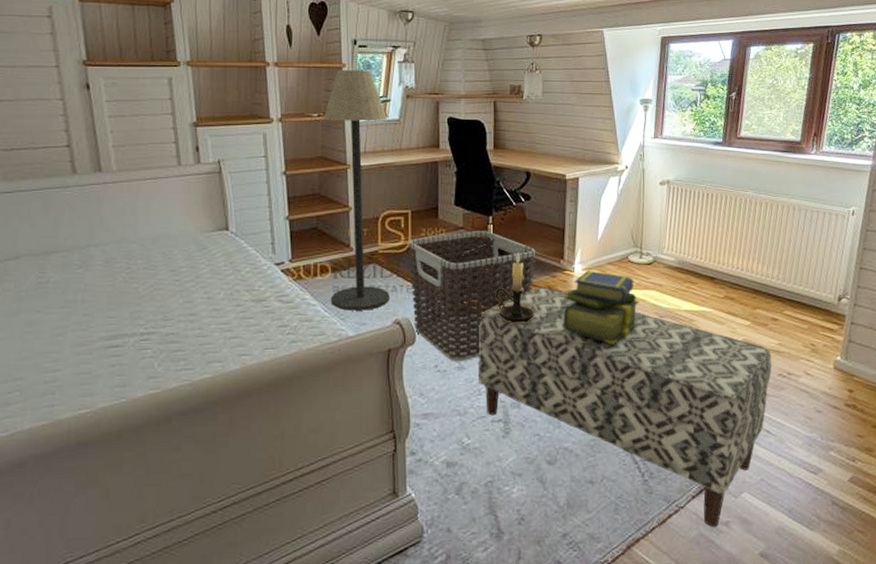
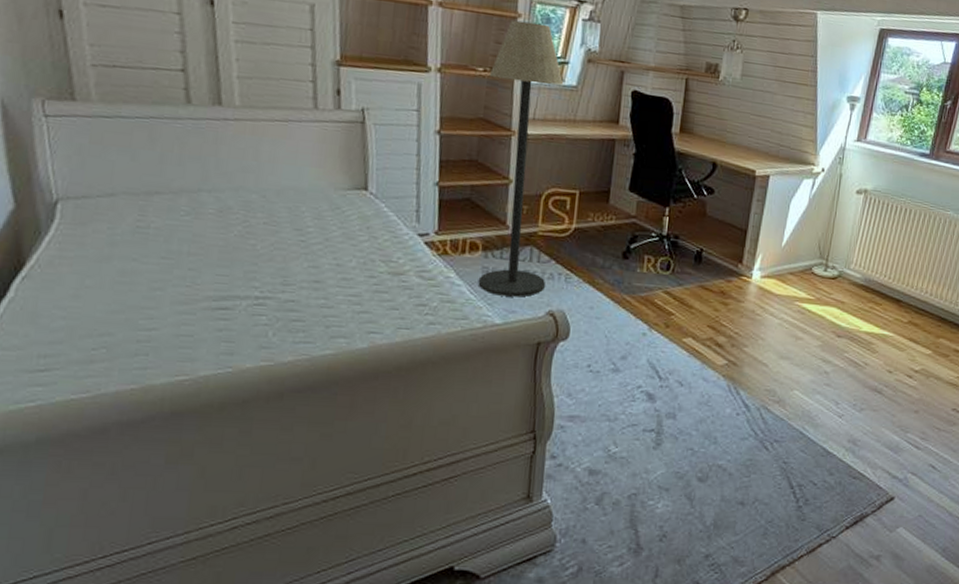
clothes hamper: present [408,230,536,362] -> none [570,221,713,364]
bench: present [478,286,772,527] -> none [634,290,949,560]
candle holder: present [495,253,535,323] -> none [662,251,704,328]
stack of books: present [563,270,640,345] -> none [733,278,818,361]

